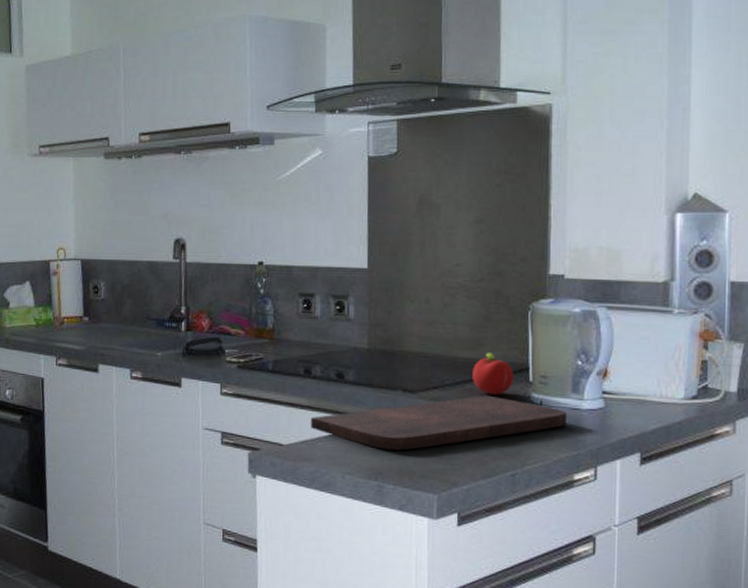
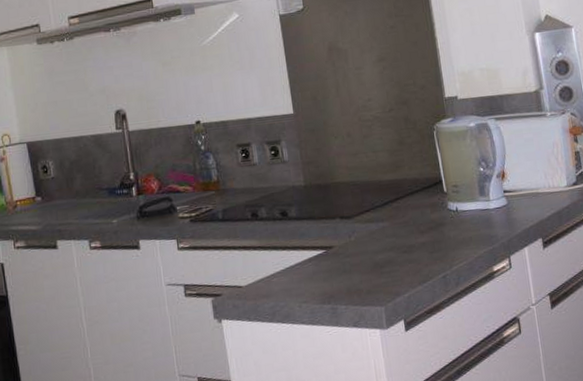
cutting board: present [311,395,568,451] -> none [264,209,480,275]
fruit: present [472,353,514,395] -> none [396,172,432,209]

